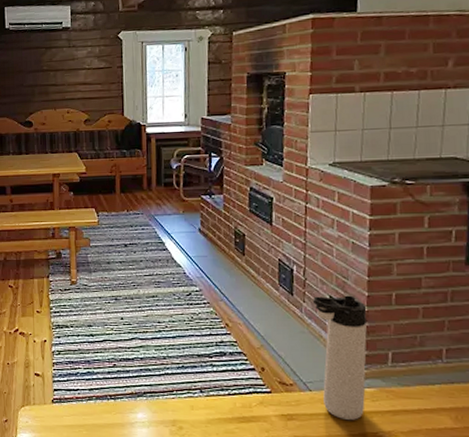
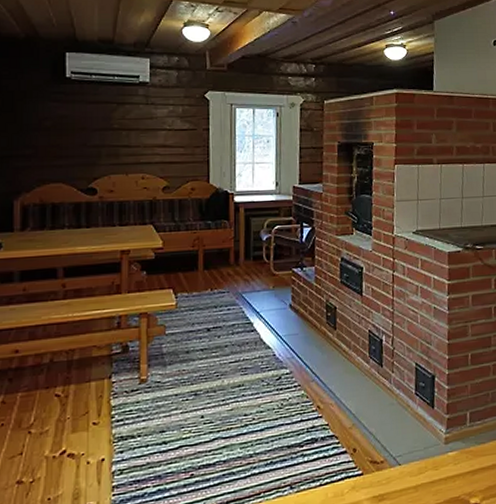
thermos bottle: present [313,295,368,421] -> none [401,360,449,490]

